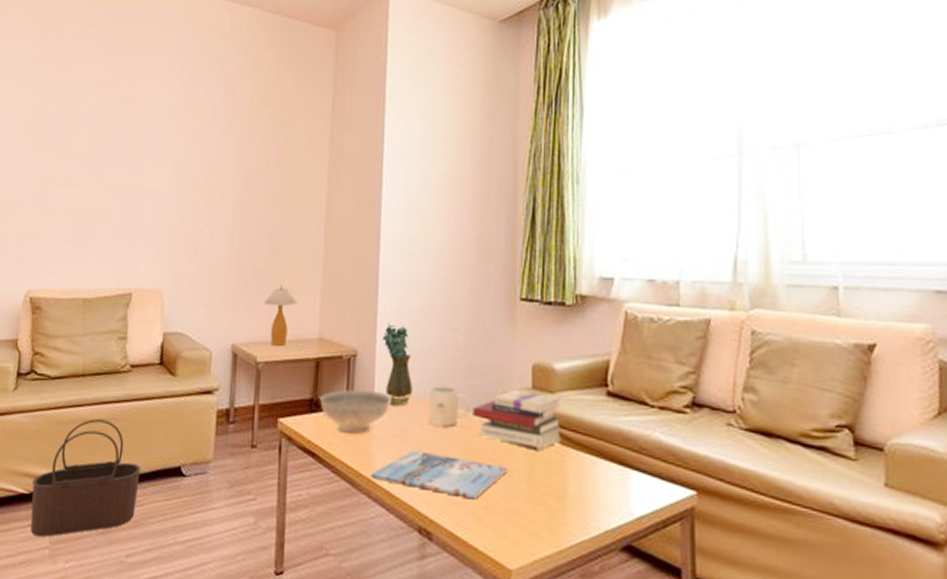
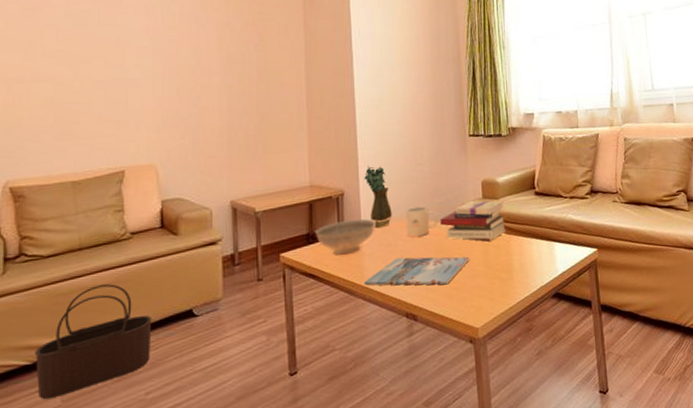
table lamp: present [263,284,298,346] -> none [257,146,289,197]

